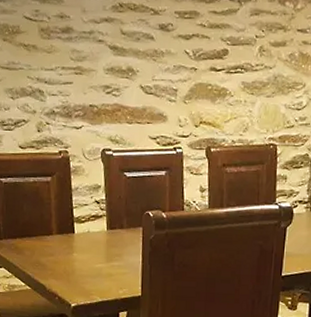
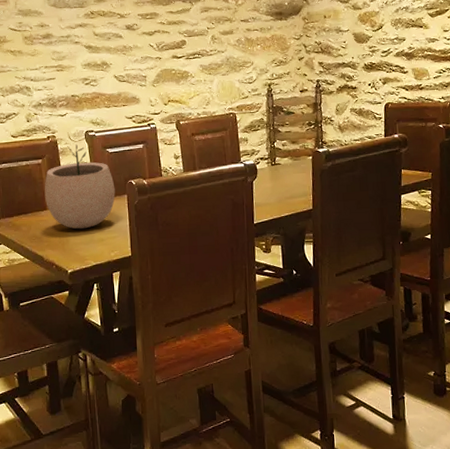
plant pot: none [51,163,130,261] -> present [44,144,115,230]

